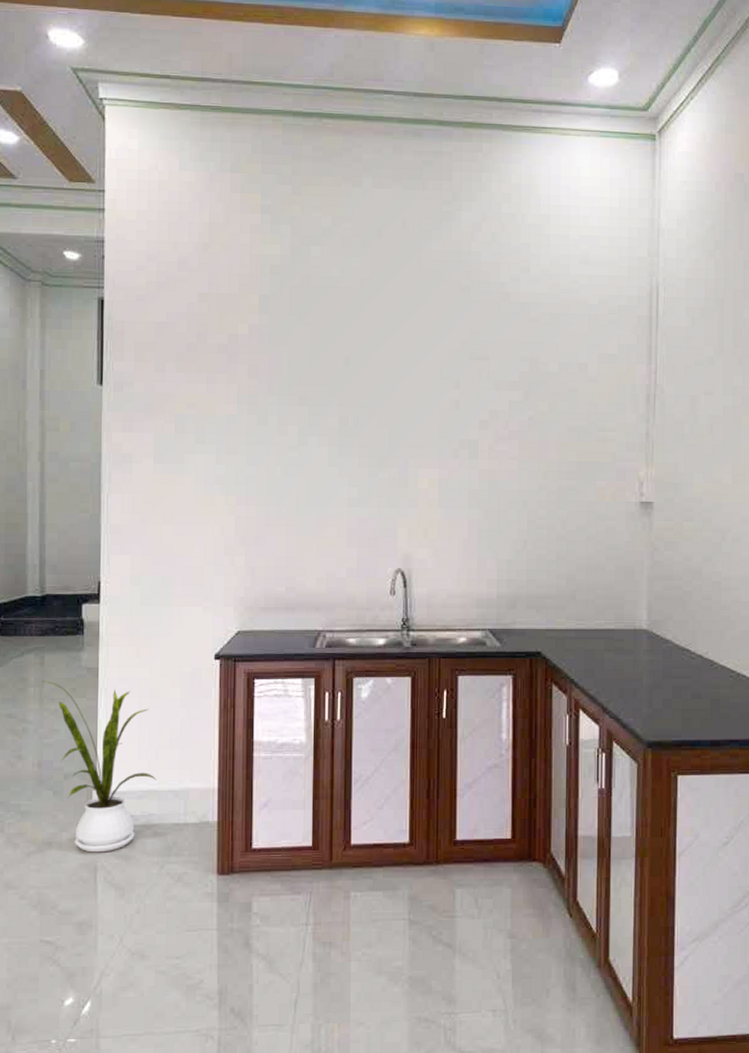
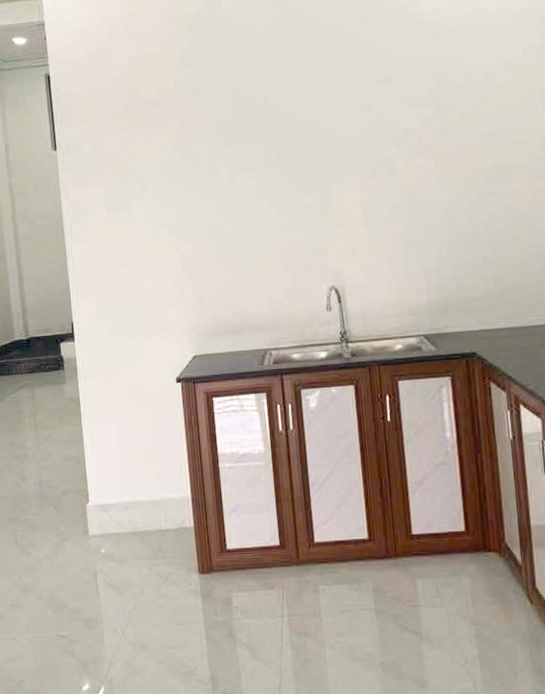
house plant: present [42,680,157,853] -> none [34,411,138,558]

